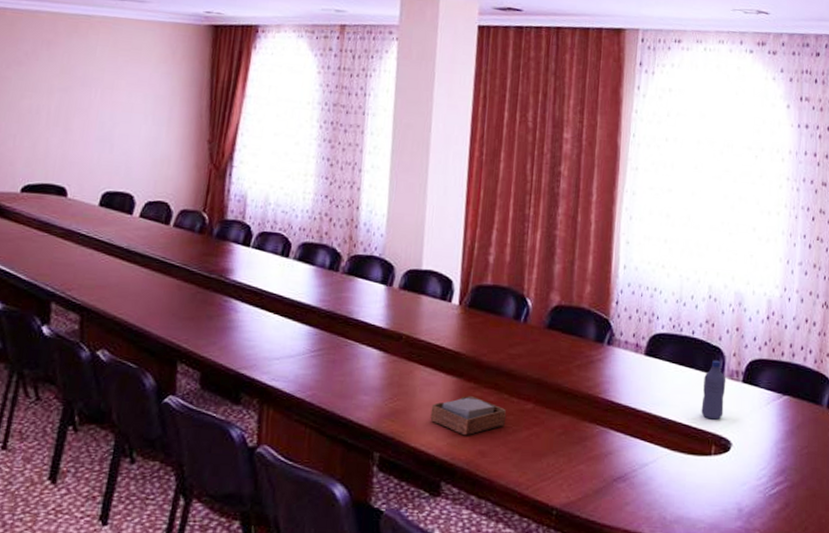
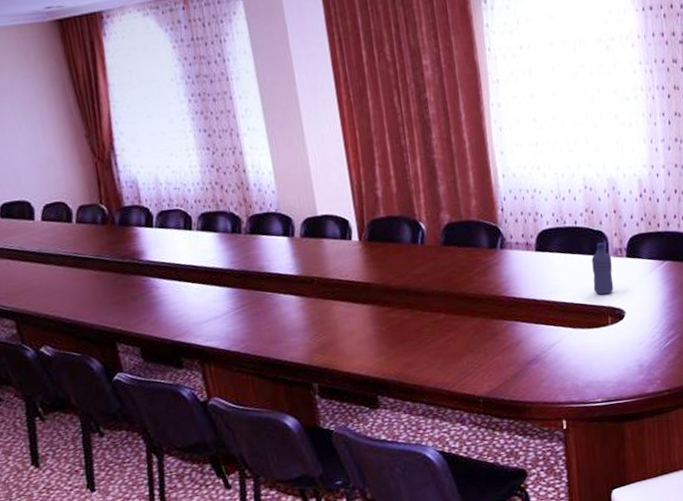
napkin holder: present [430,396,507,436] -> none [354,318,423,354]

